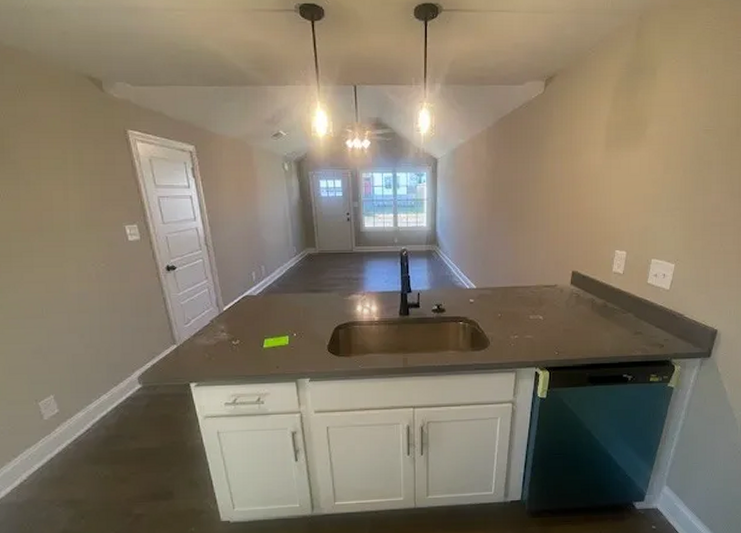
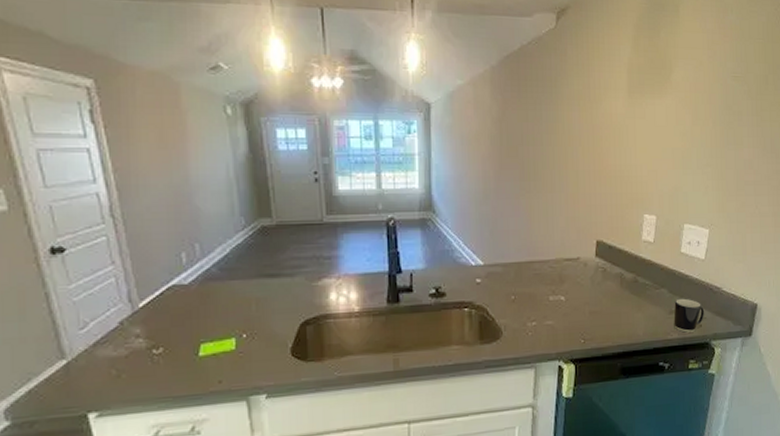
mug: none [638,322,666,351] -> present [673,298,704,333]

